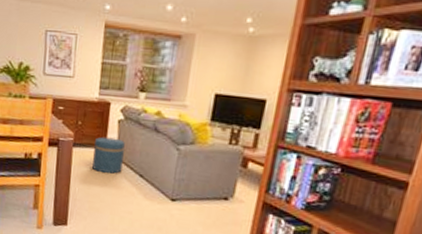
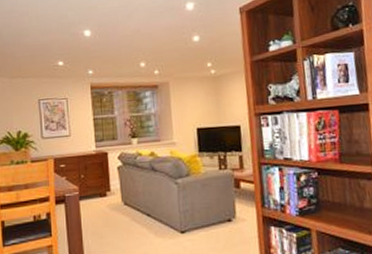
ottoman: present [92,136,125,174] -> none [99,184,130,220]

